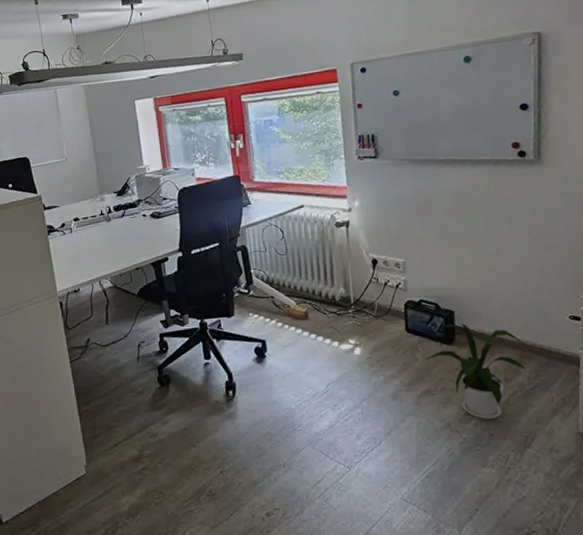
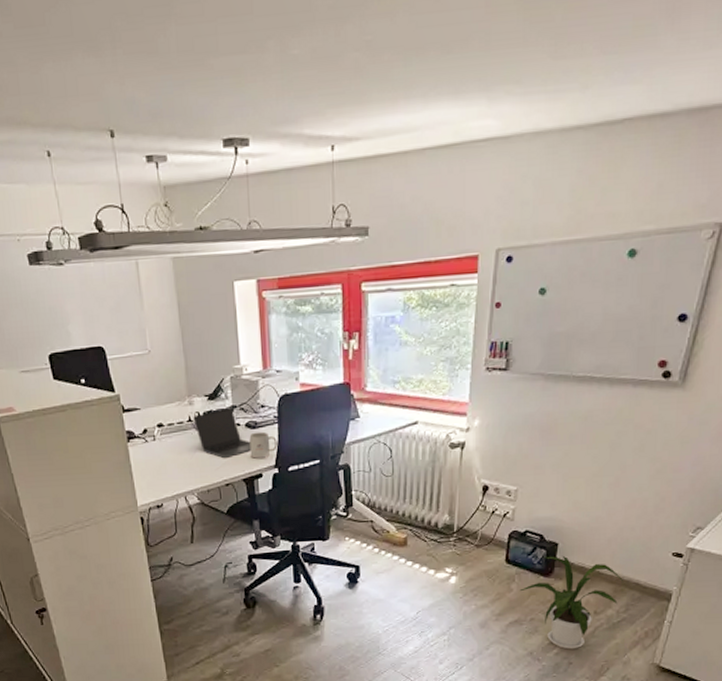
laptop: none [104,202,157,245] -> present [193,408,251,458]
mug: none [154,220,180,244] -> present [249,431,277,459]

